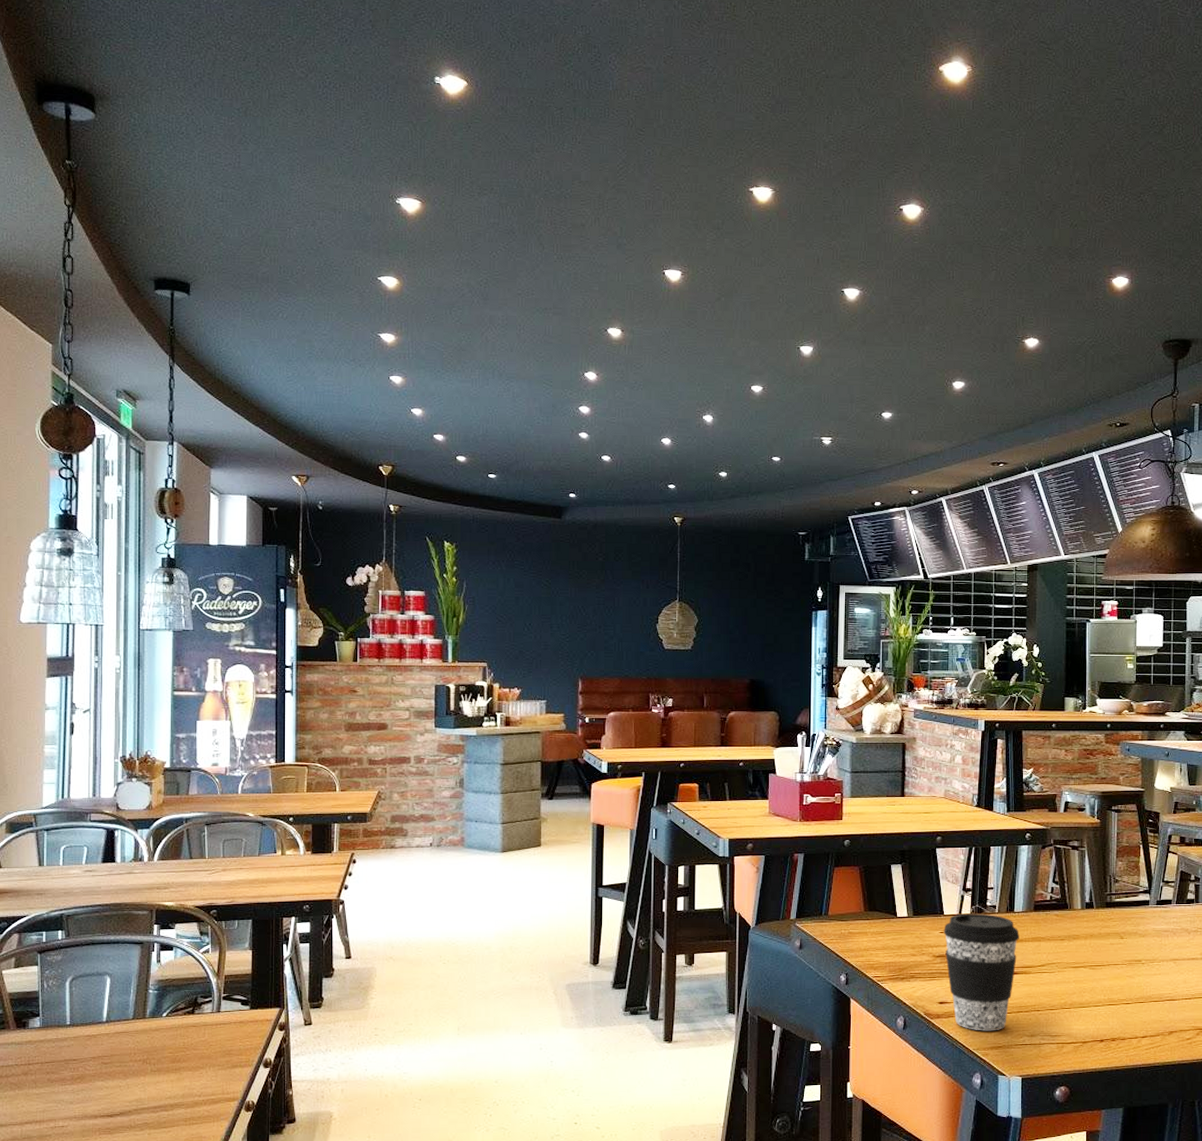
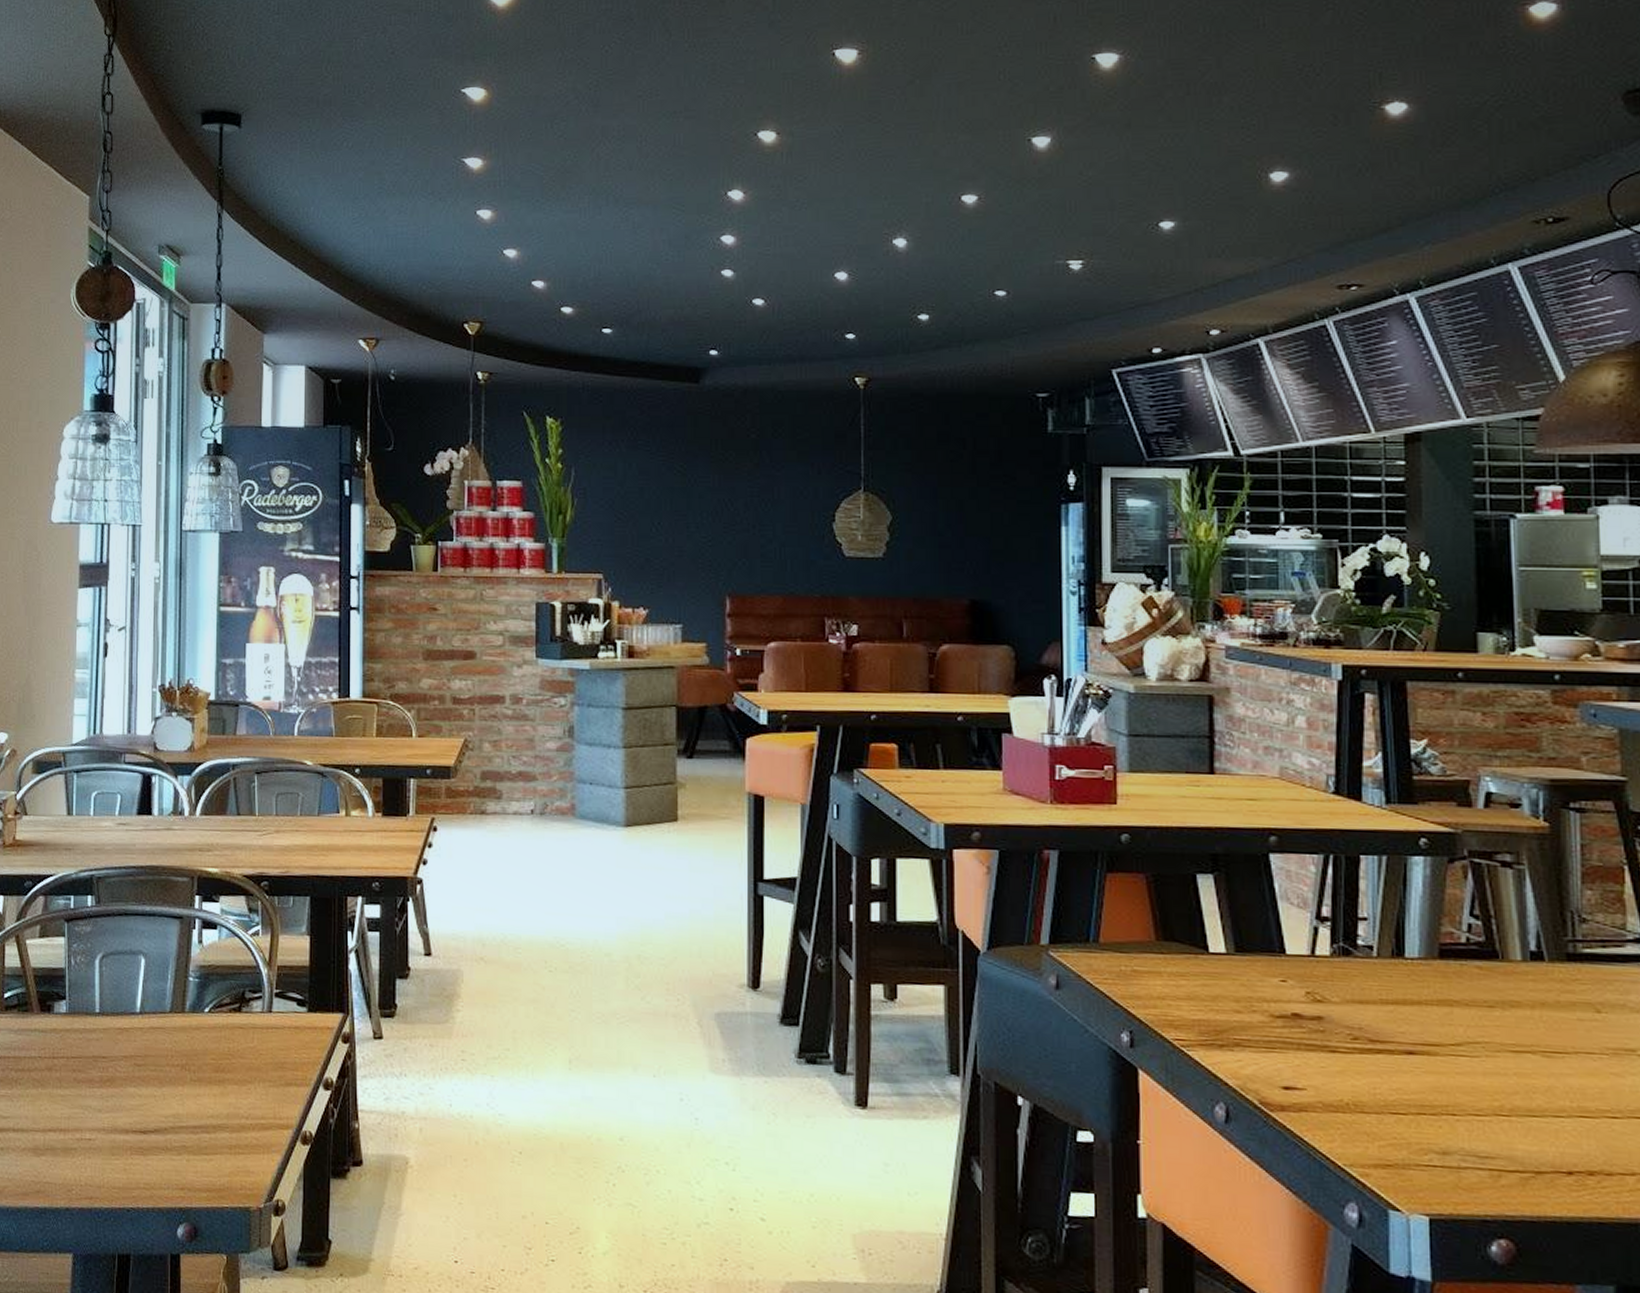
coffee cup: present [944,913,1019,1031] -> none [1286,954,1416,1140]

